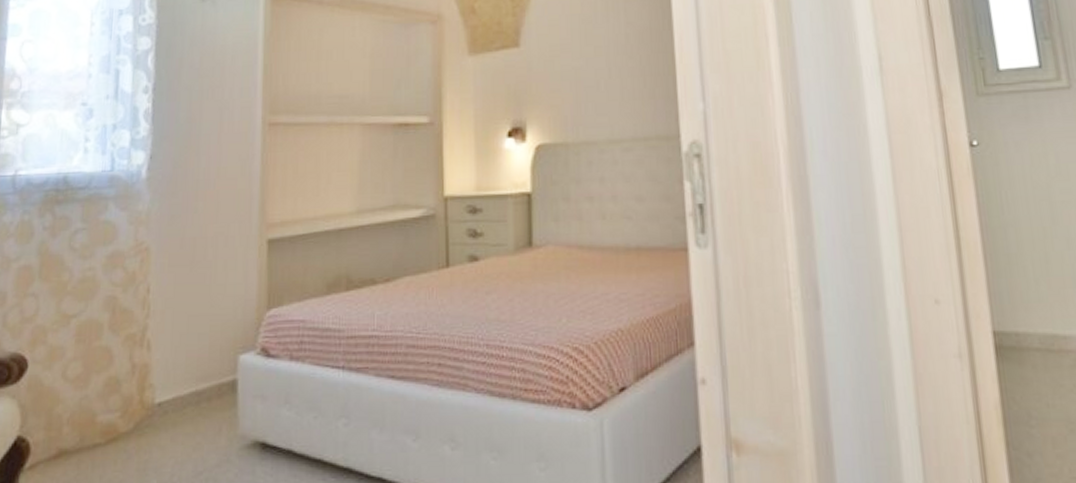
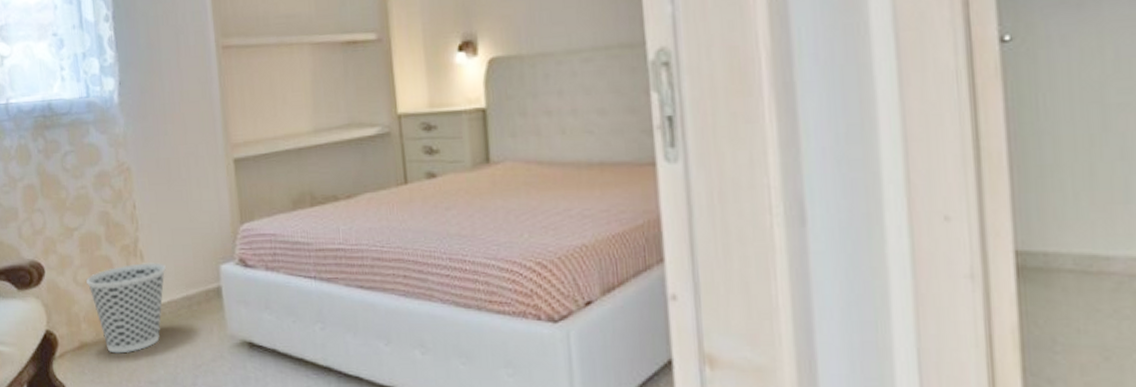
wastebasket: none [78,353,176,462] -> present [86,263,166,354]

